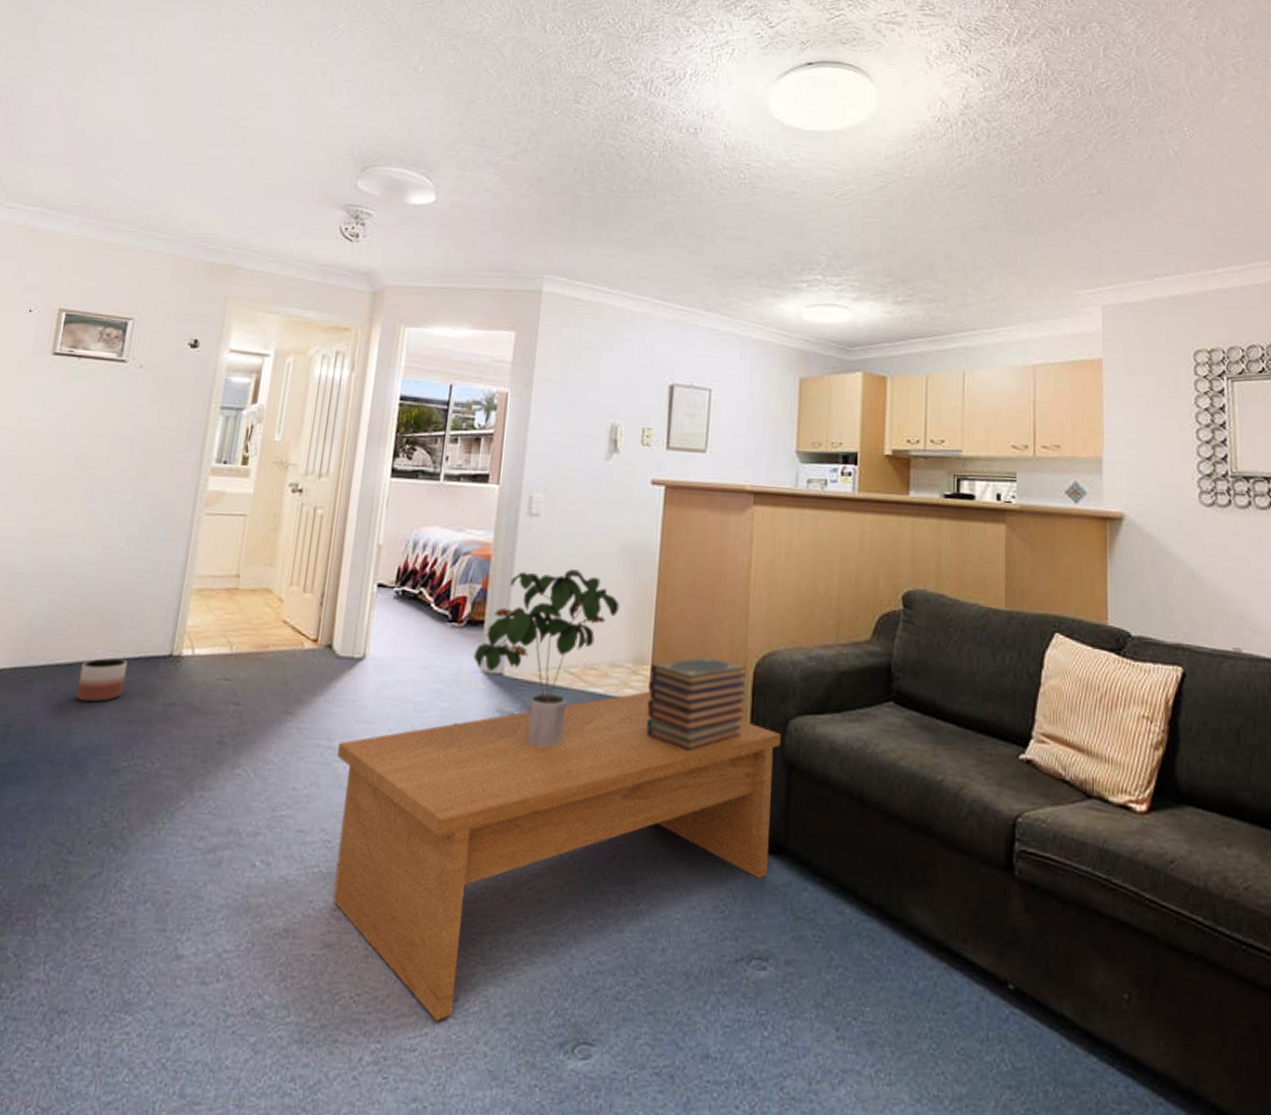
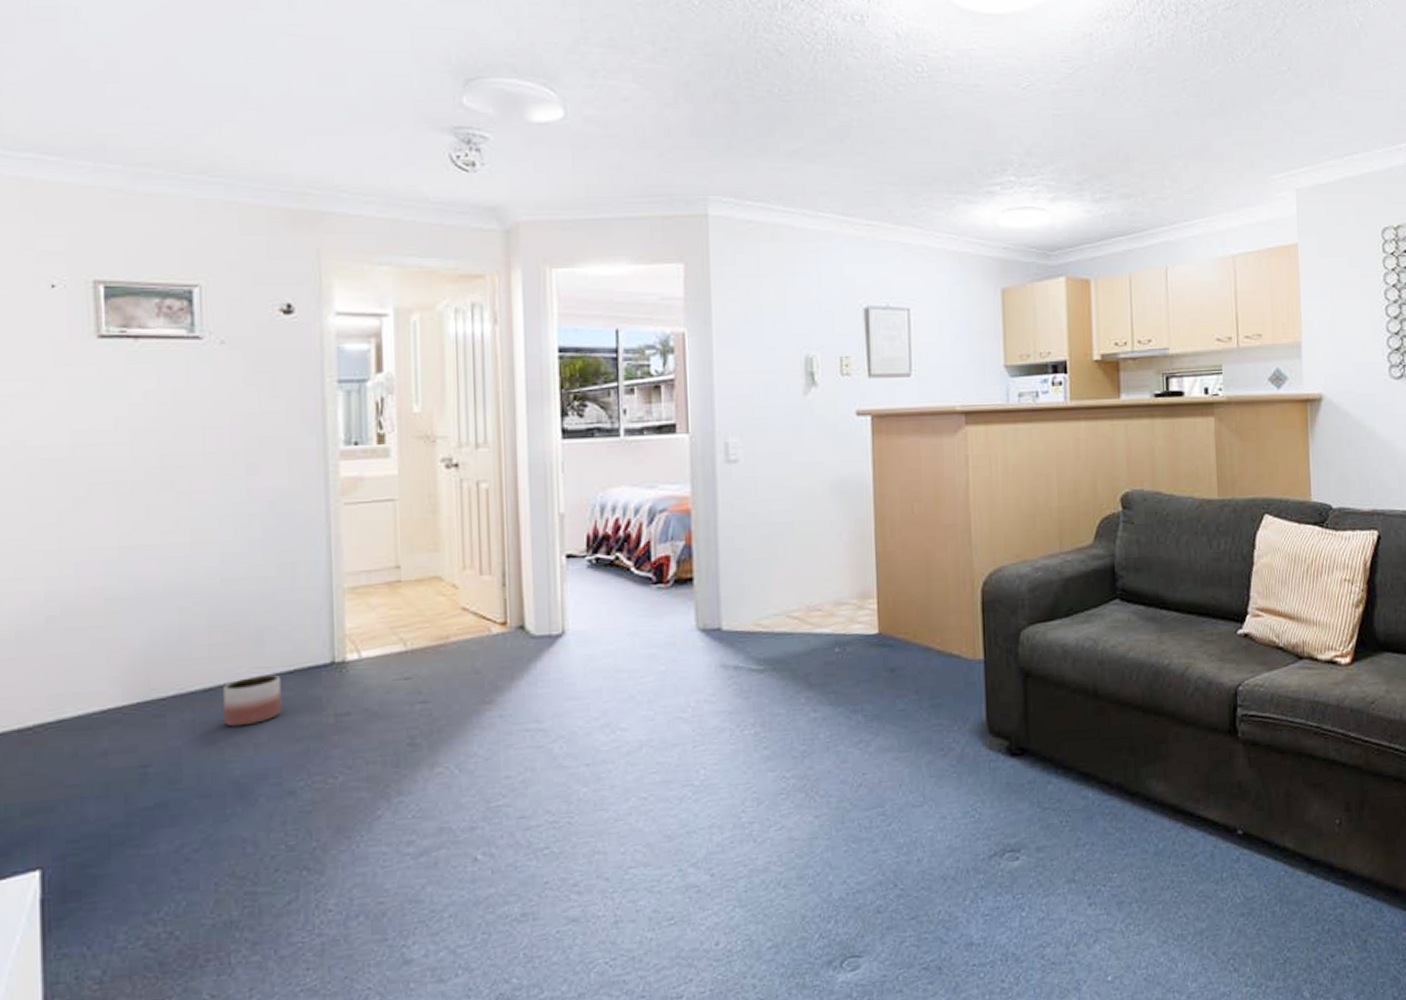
coffee table: present [332,691,781,1022] -> none [549,623,1014,967]
potted plant: present [473,569,620,748] -> none [686,513,837,695]
book stack: present [646,655,746,751] -> none [876,581,976,675]

